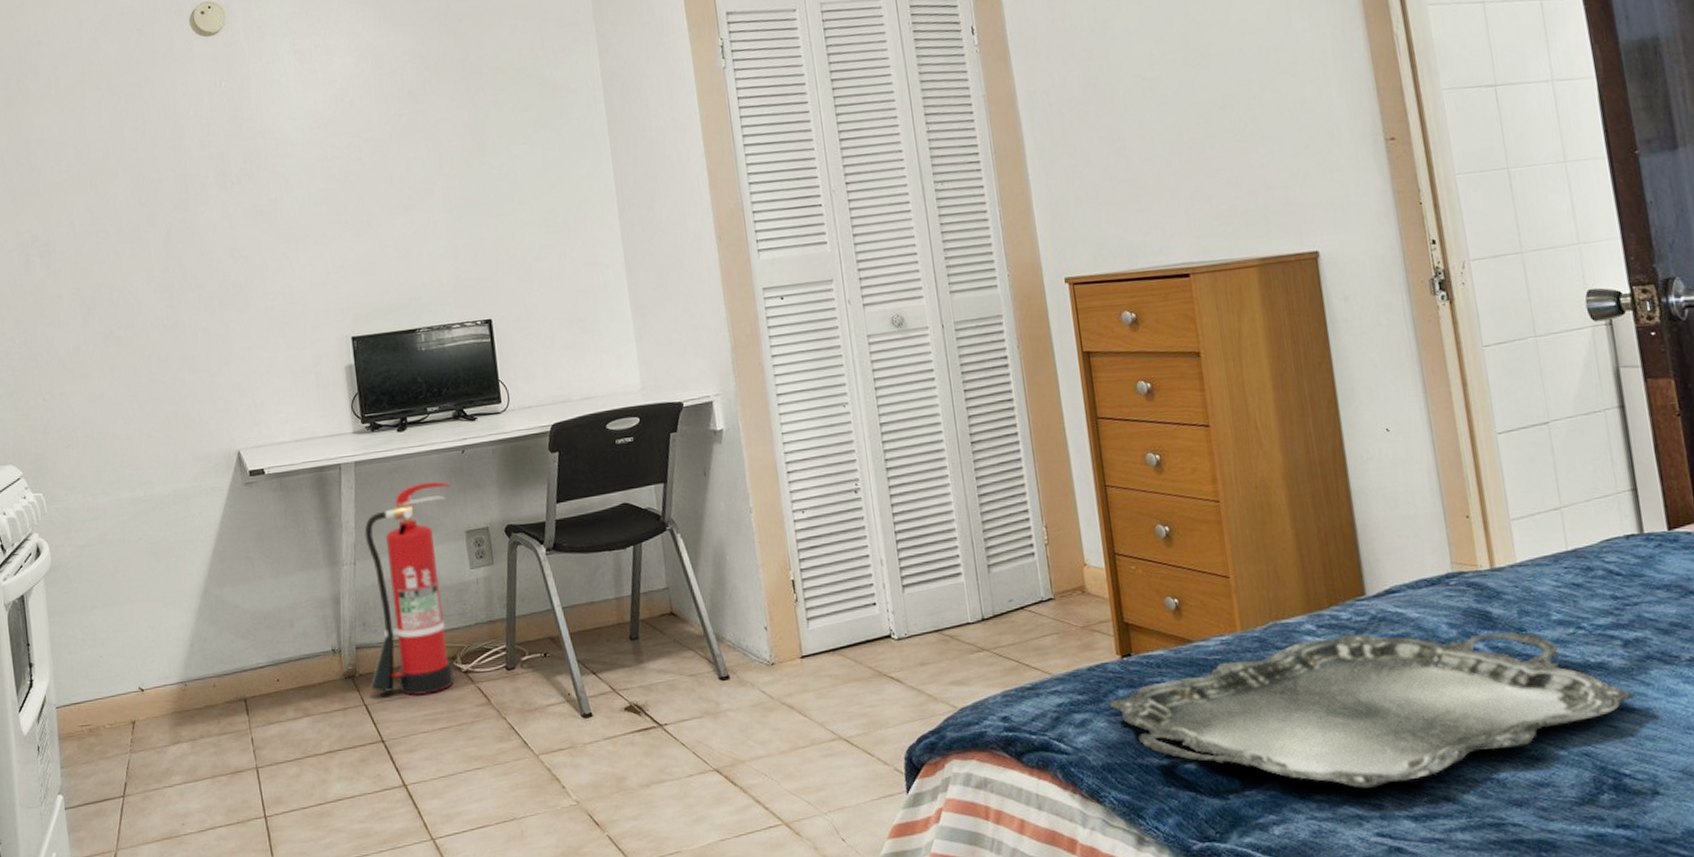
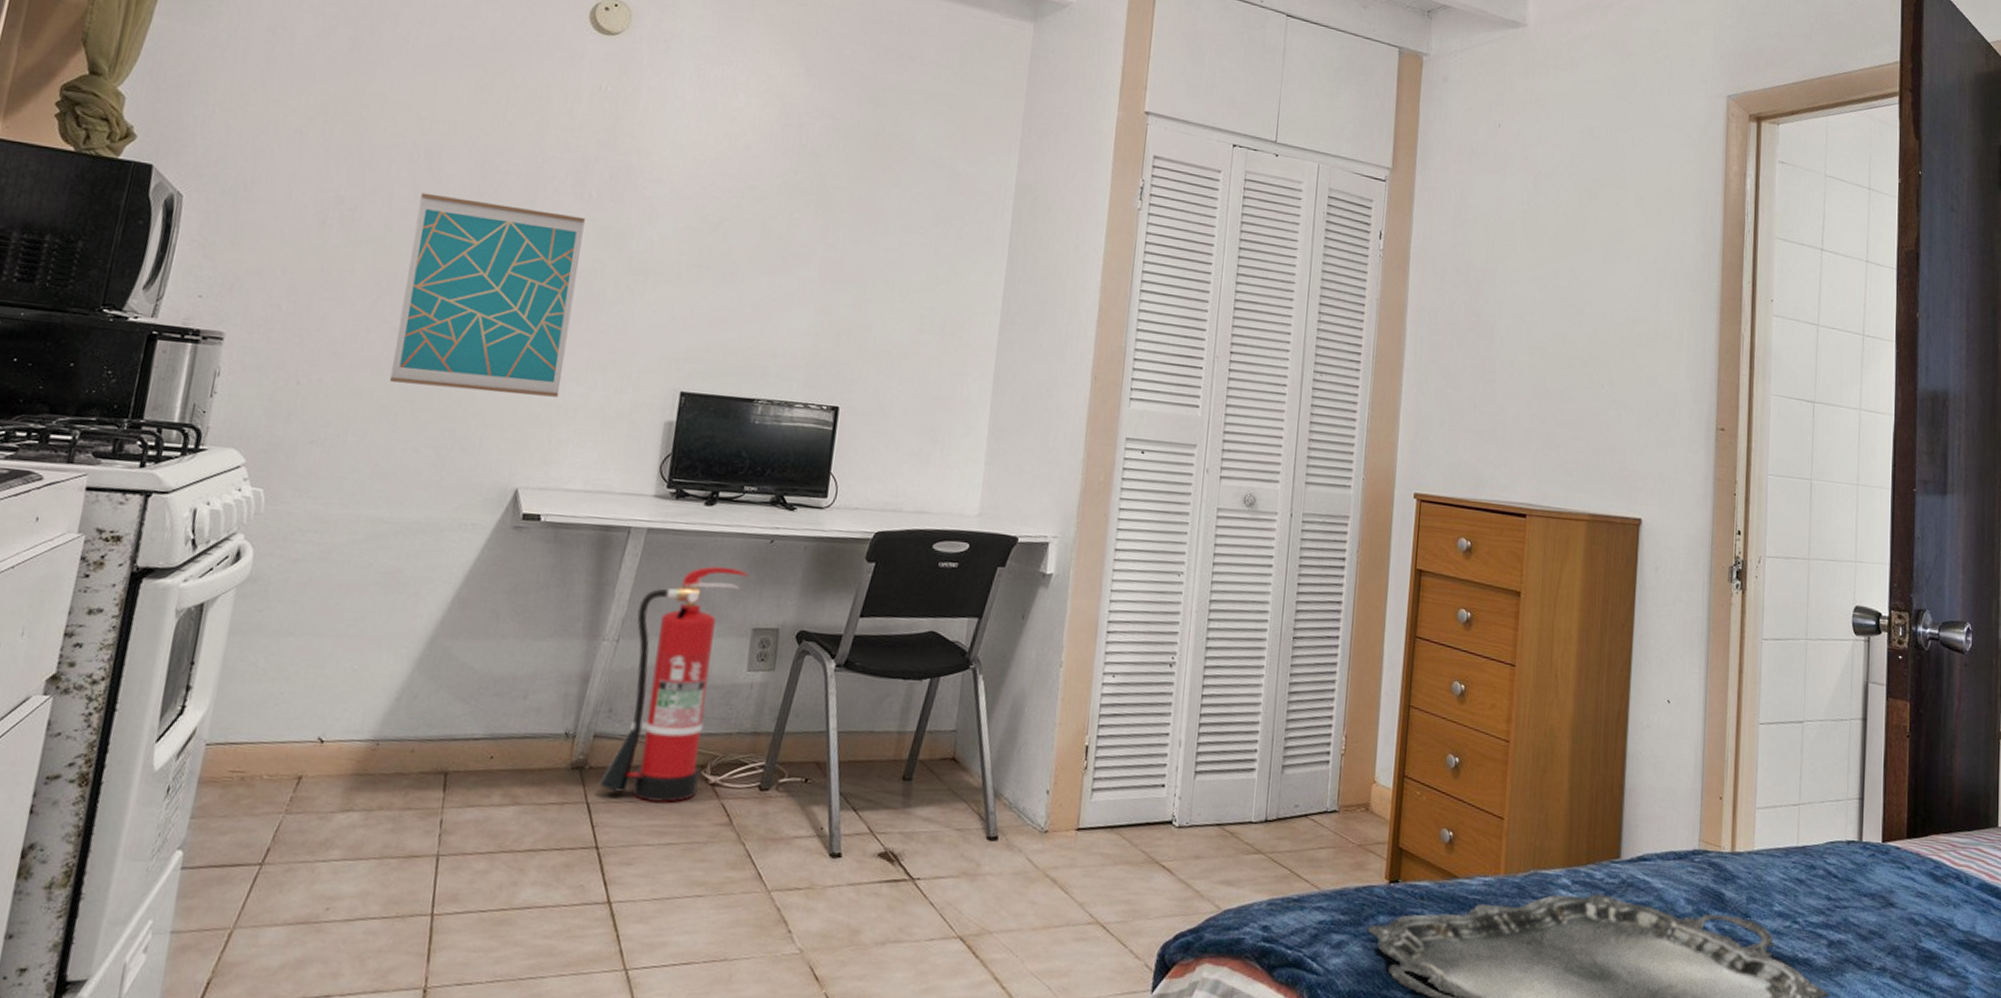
wall art: none [96,203,252,382] -> present [390,192,585,398]

